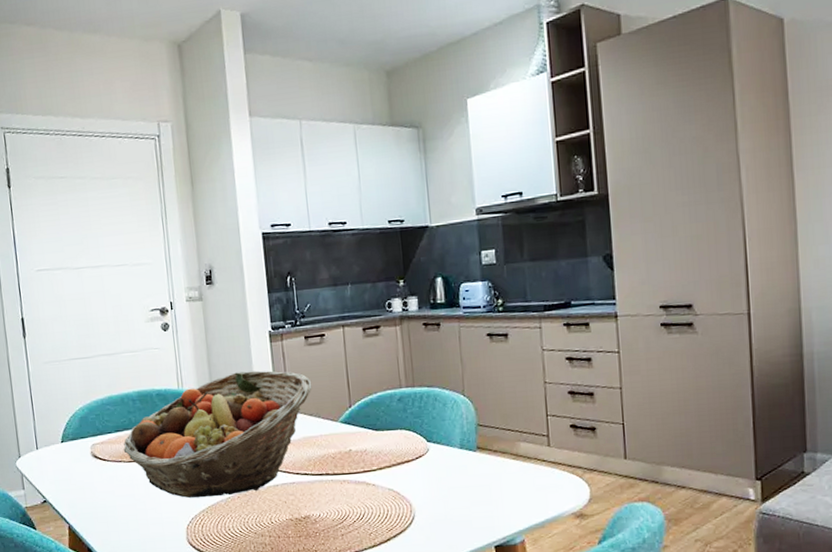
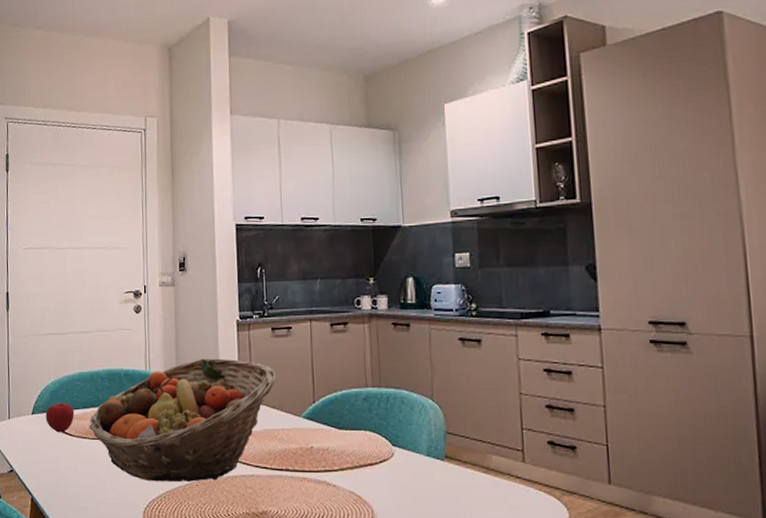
apple: none [76,428,107,459] -> present [46,403,74,433]

